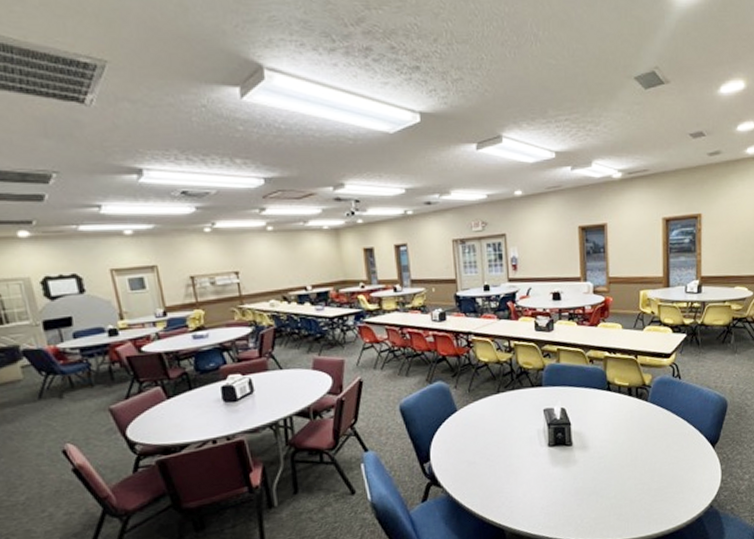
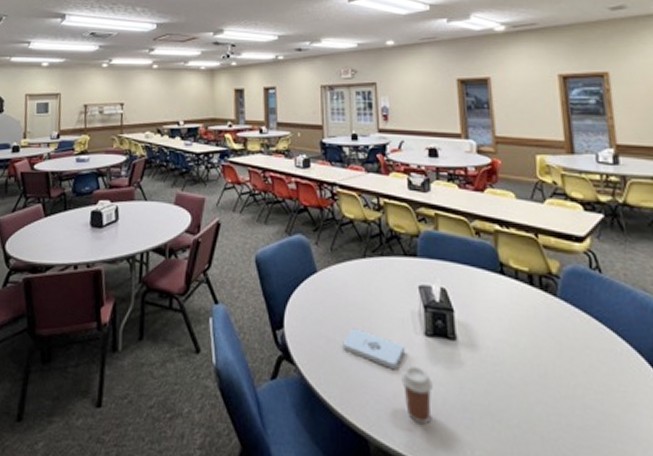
notepad: none [481,450,533,476] -> present [342,328,406,369]
coffee cup: none [530,470,554,510] -> present [401,366,433,425]

